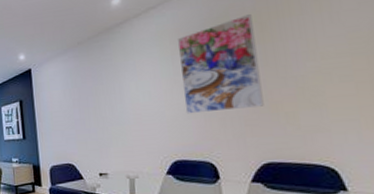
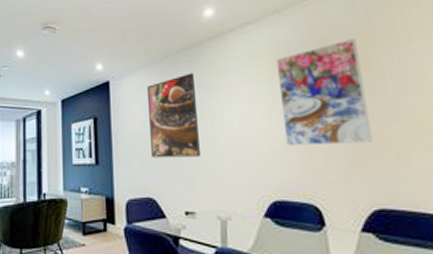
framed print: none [64,57,111,131] -> present [147,73,200,158]

